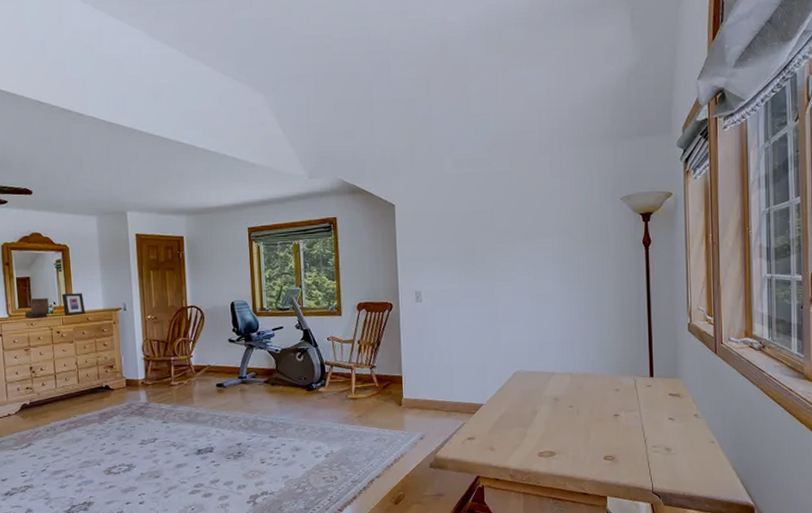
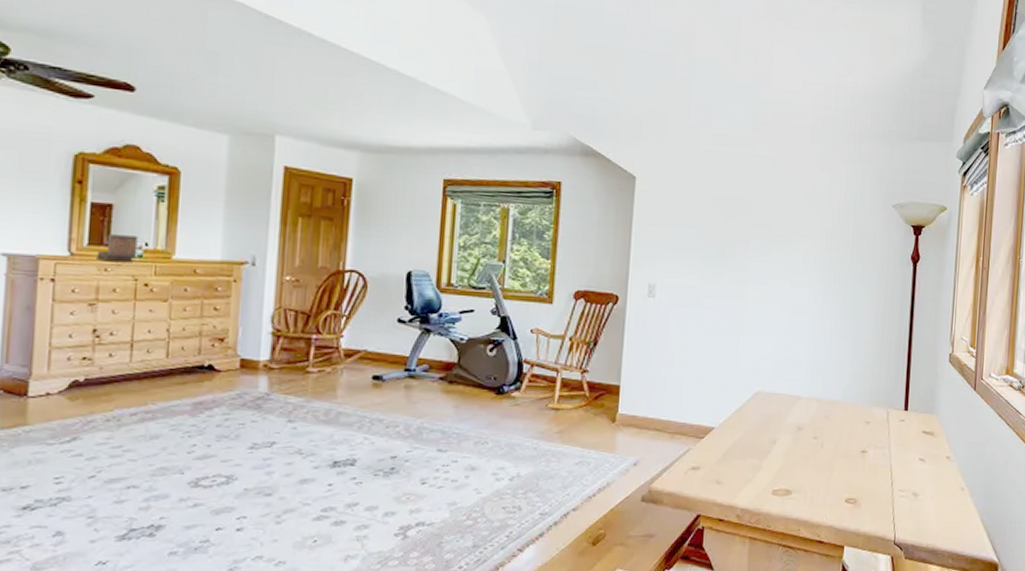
picture frame: present [61,293,86,316] -> none [159,233,194,265]

